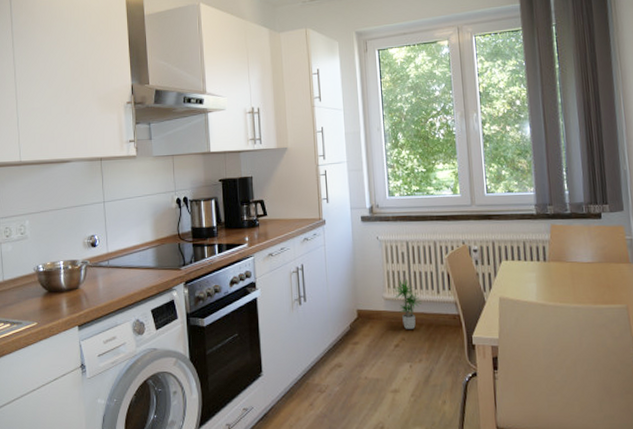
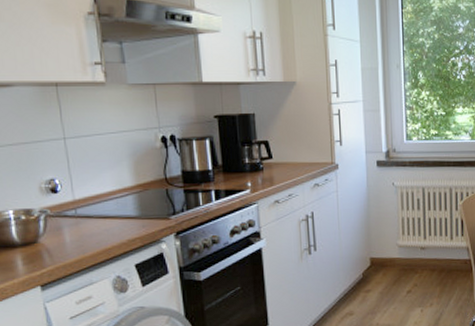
potted plant: present [393,279,422,329] -> none [407,226,435,275]

